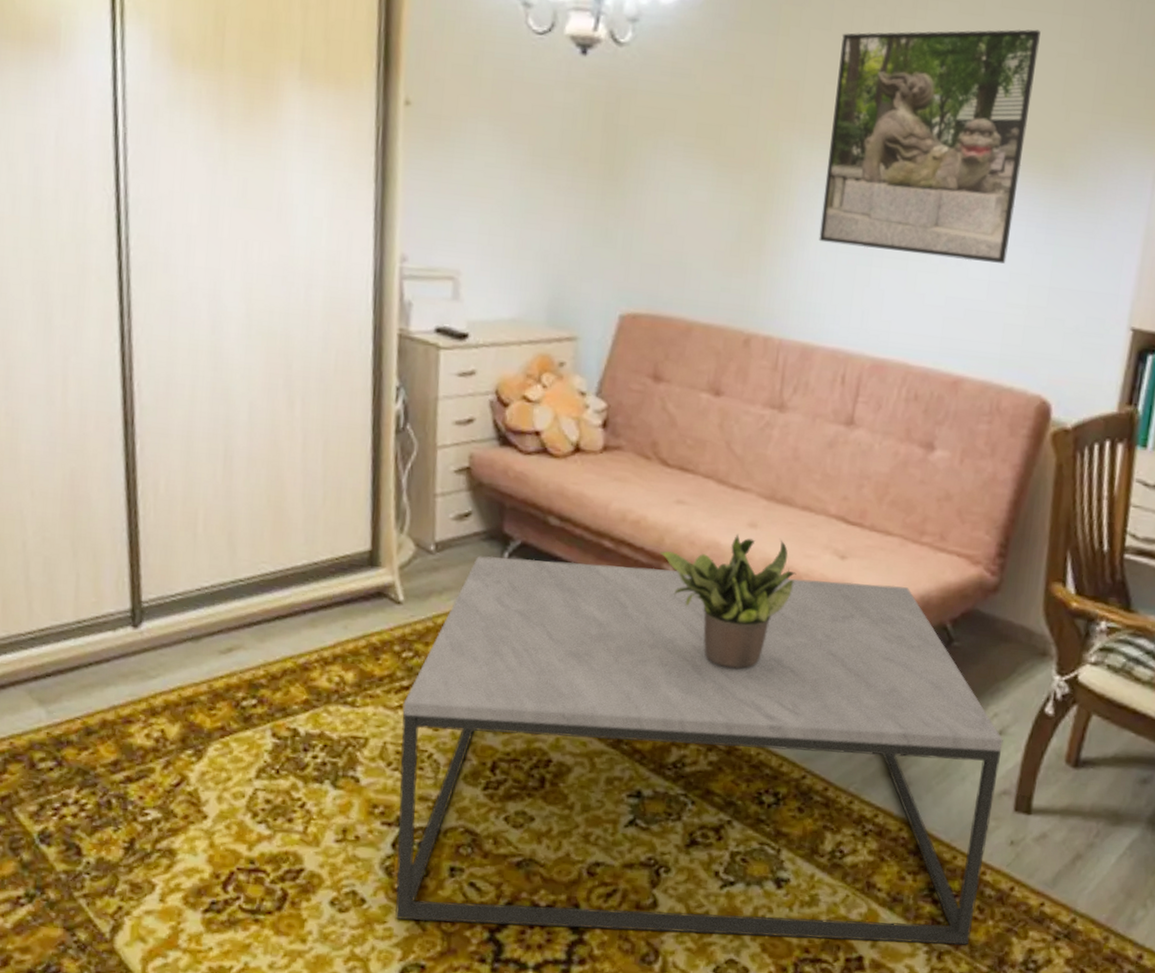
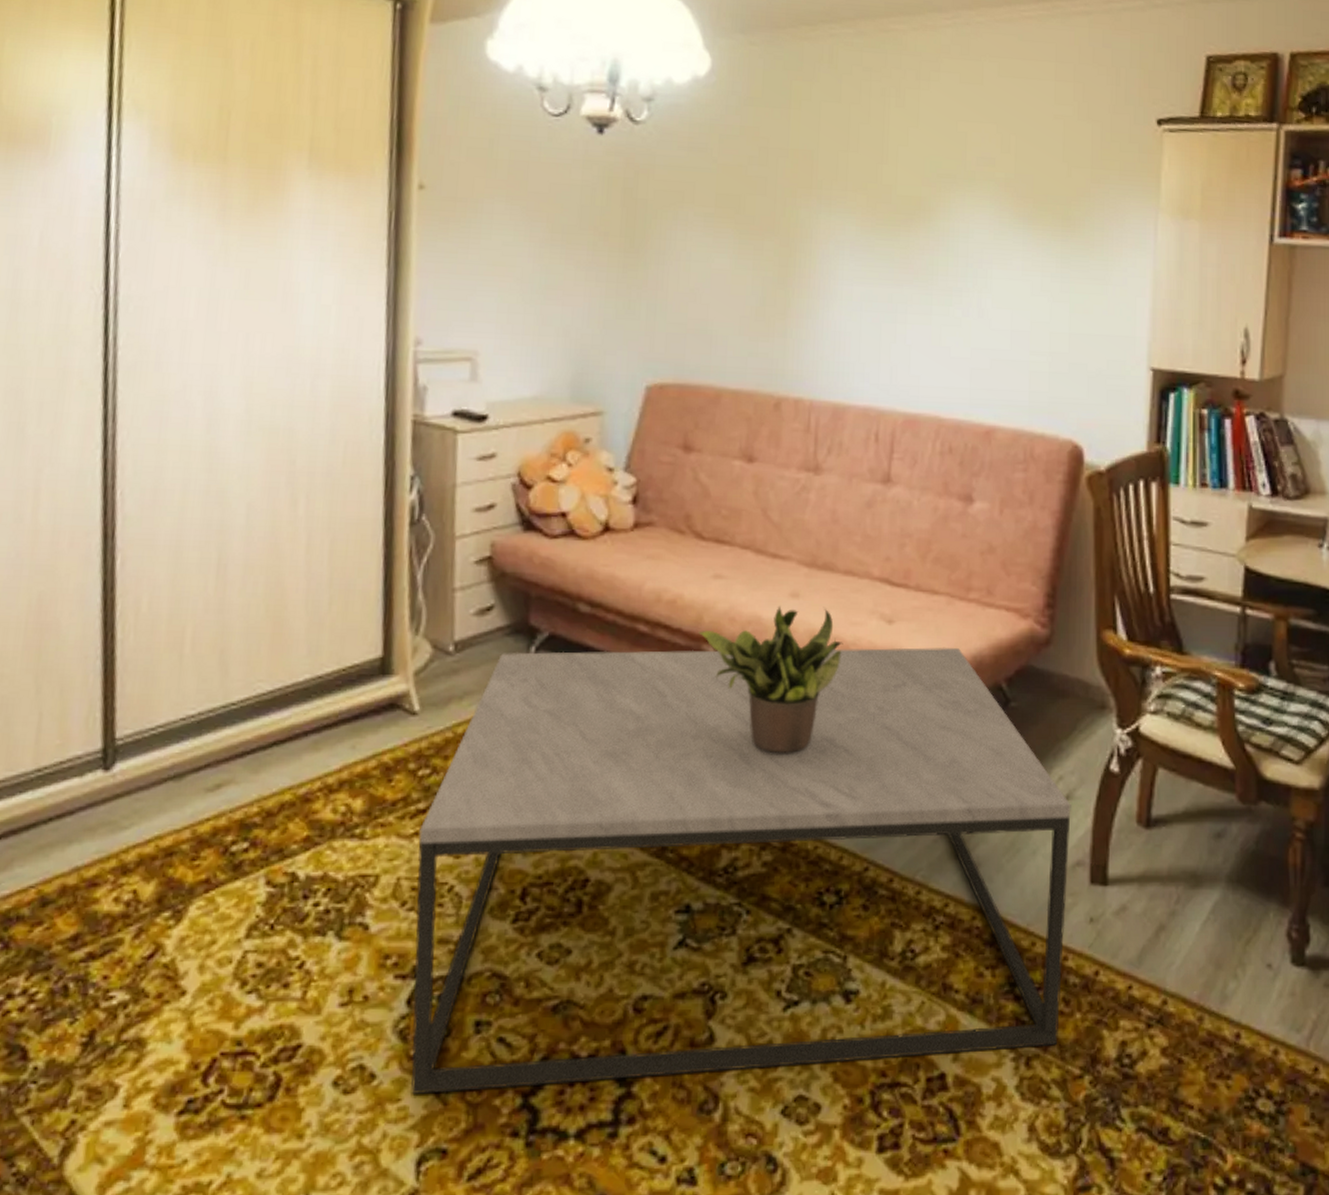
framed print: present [819,29,1041,264] -> none [842,95,1037,313]

